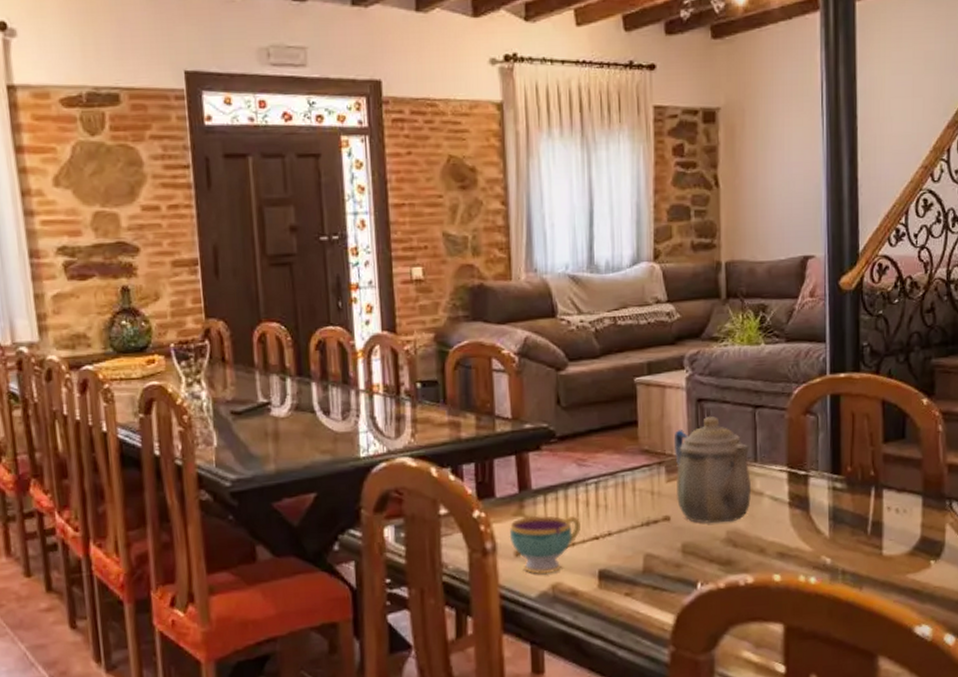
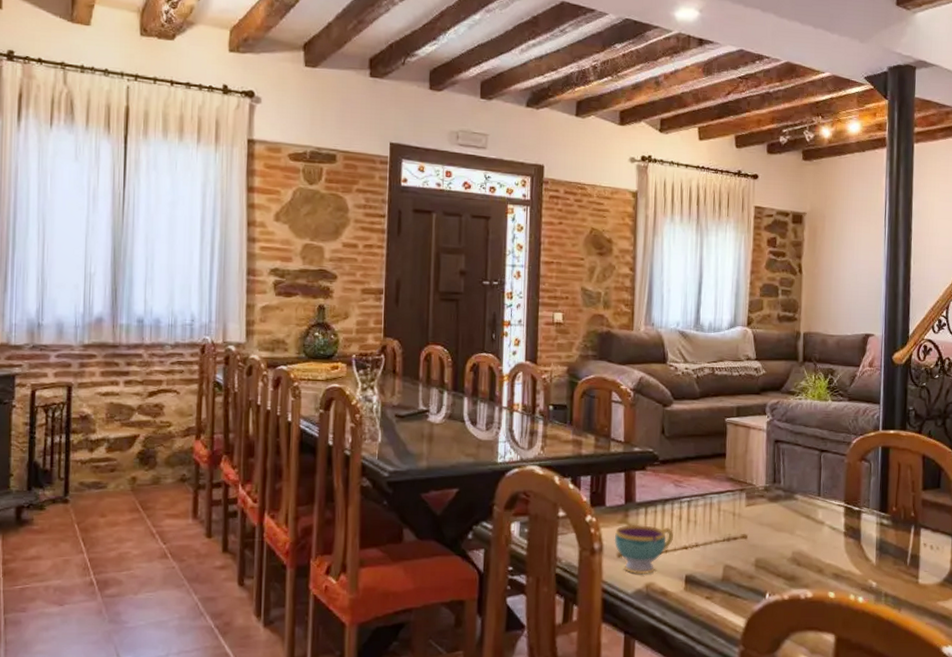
teapot: present [673,416,752,524] -> none [753,456,816,545]

